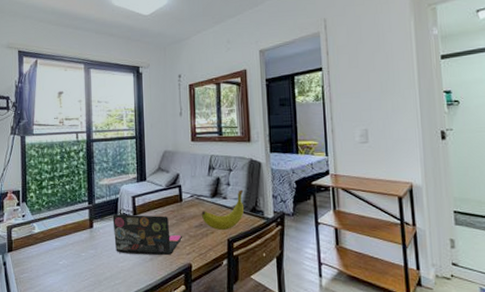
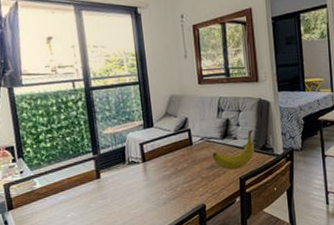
laptop: present [112,214,183,255] -> none [120,160,195,201]

